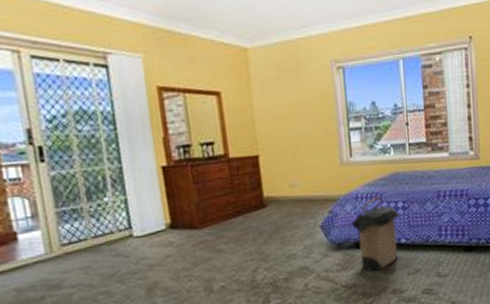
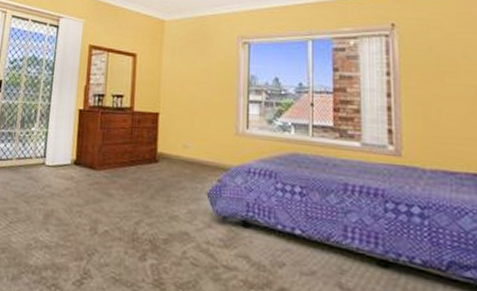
laundry hamper: present [350,196,402,272] -> none [239,175,299,260]

